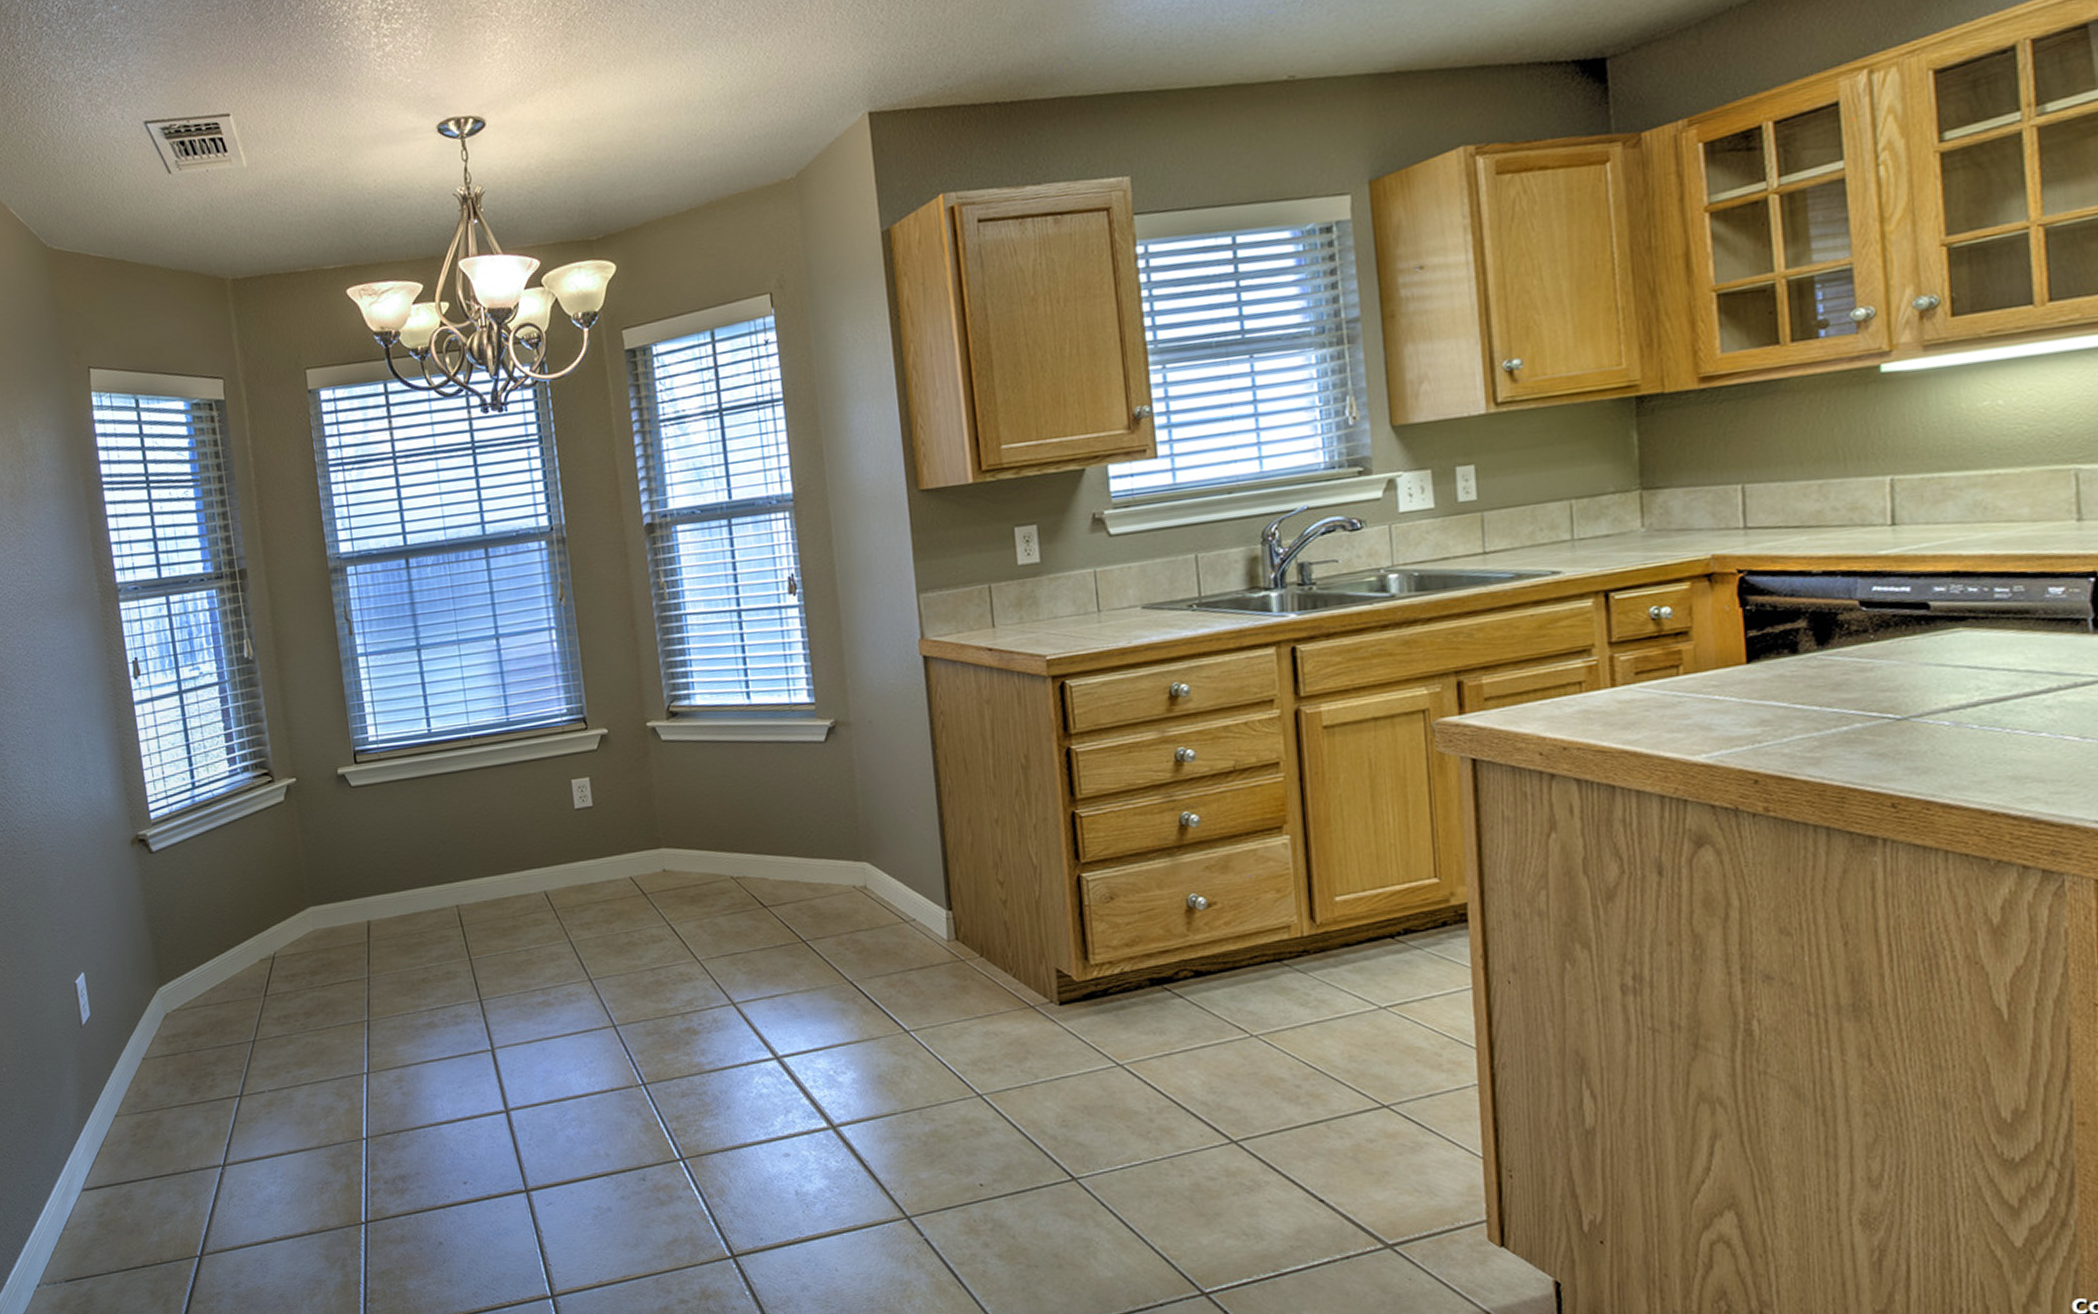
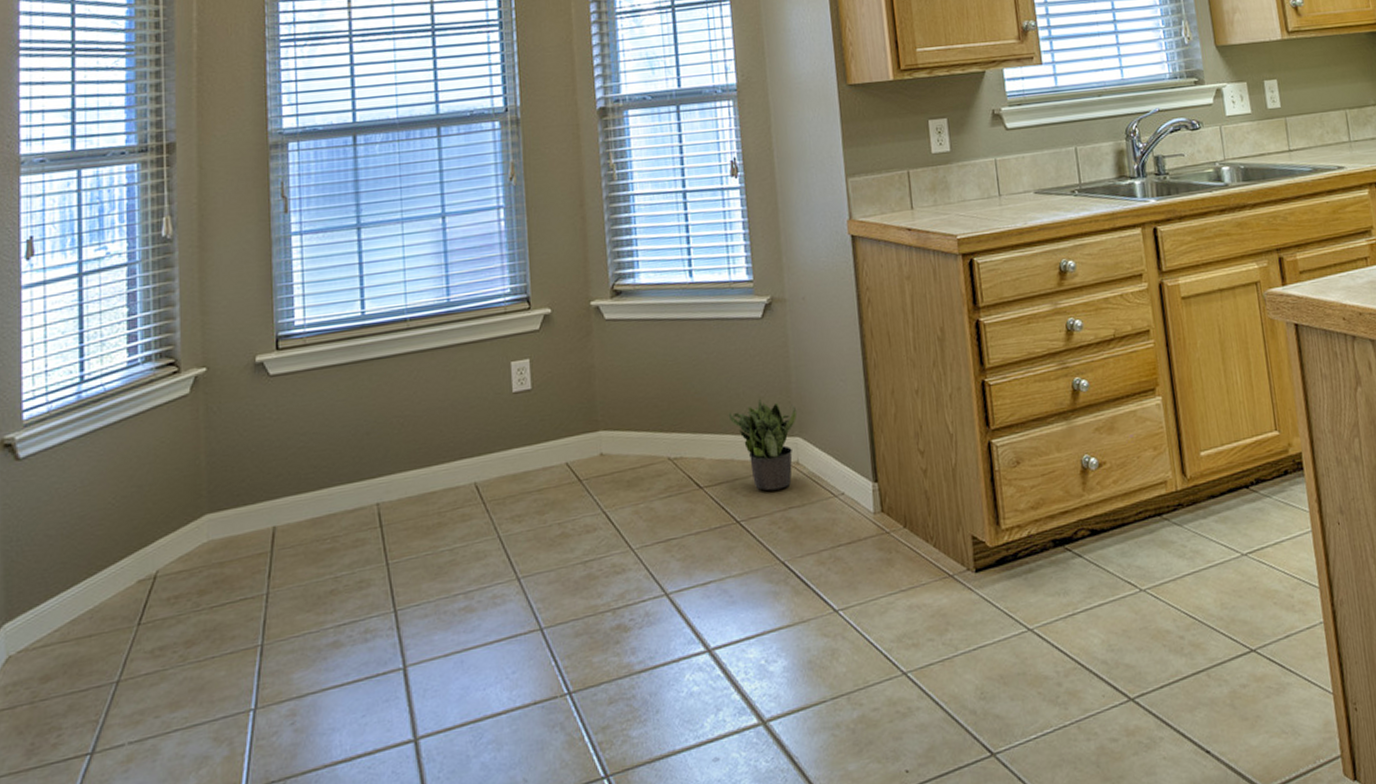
potted plant: none [791,820,865,914] -> present [728,396,797,491]

